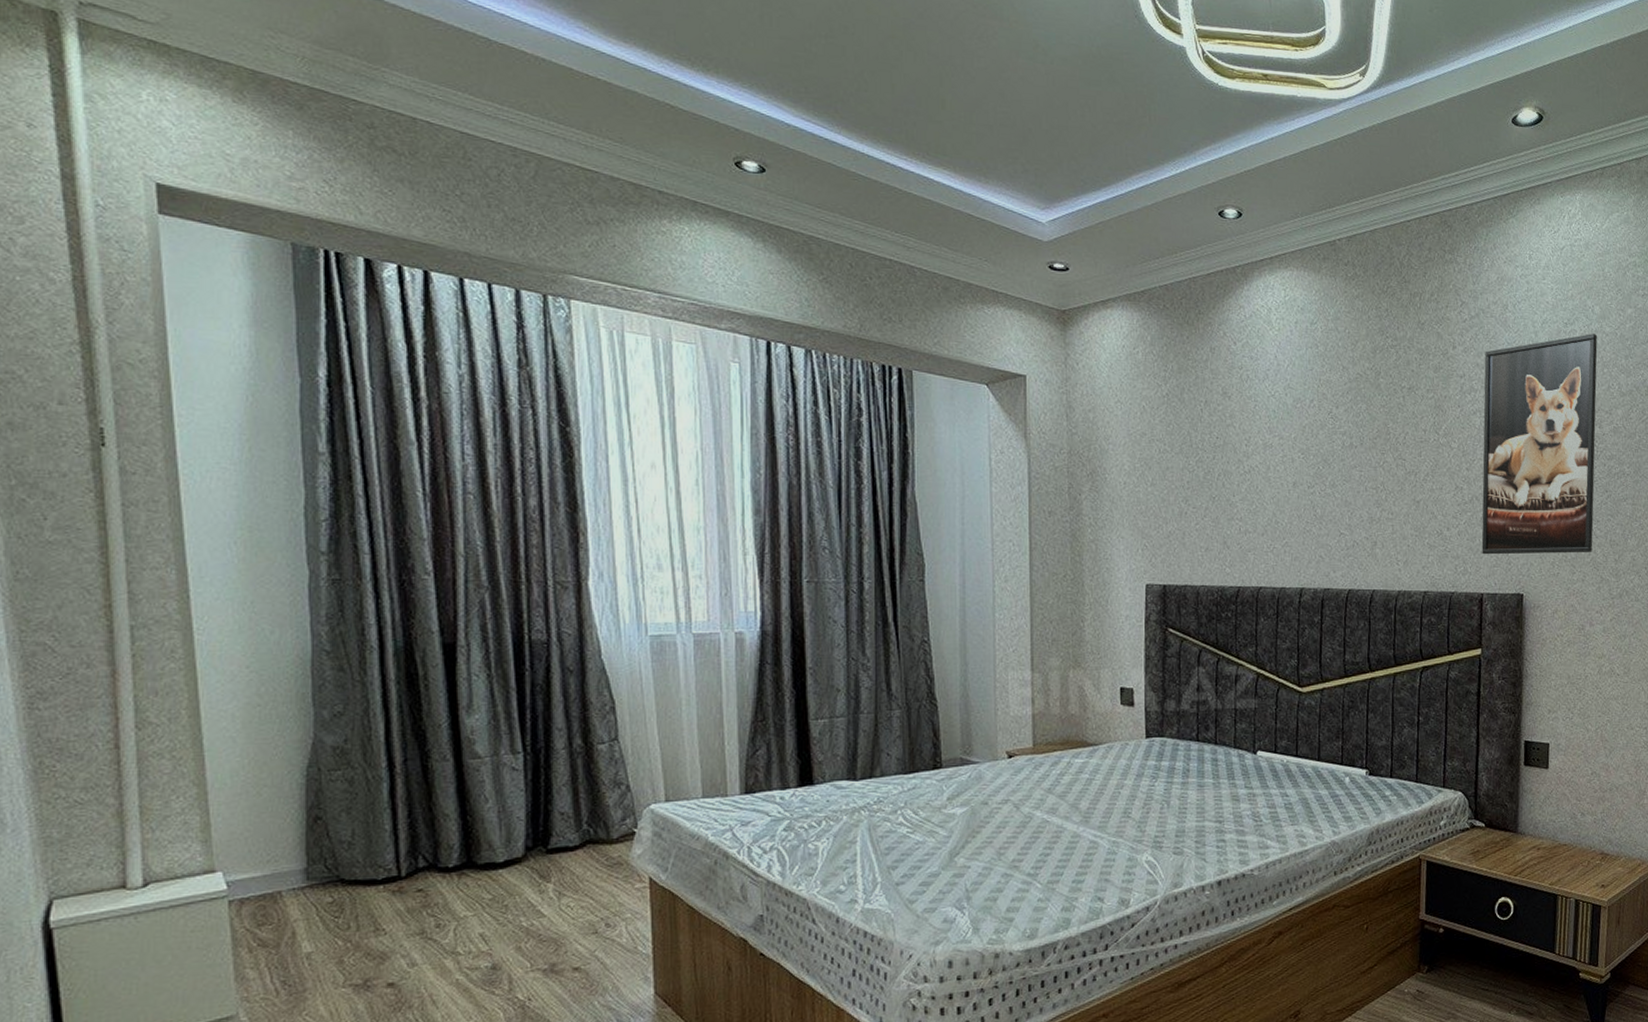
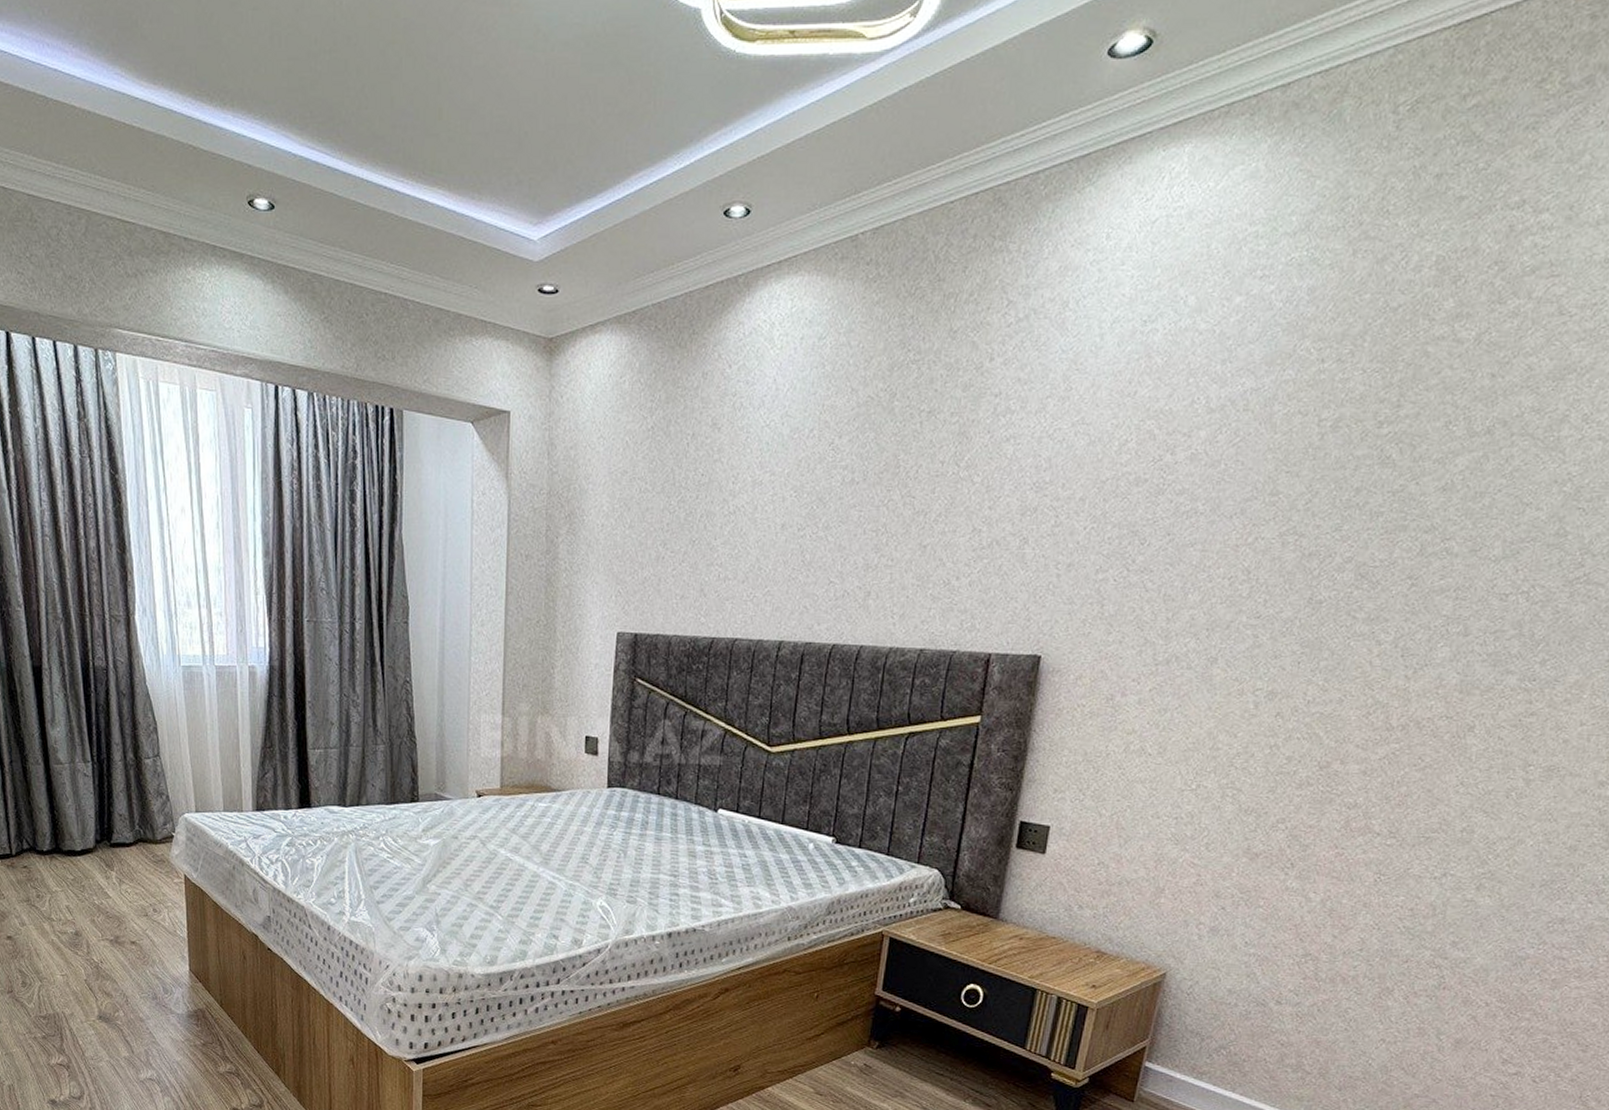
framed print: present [1481,334,1598,555] -> none [995,333,1186,610]

